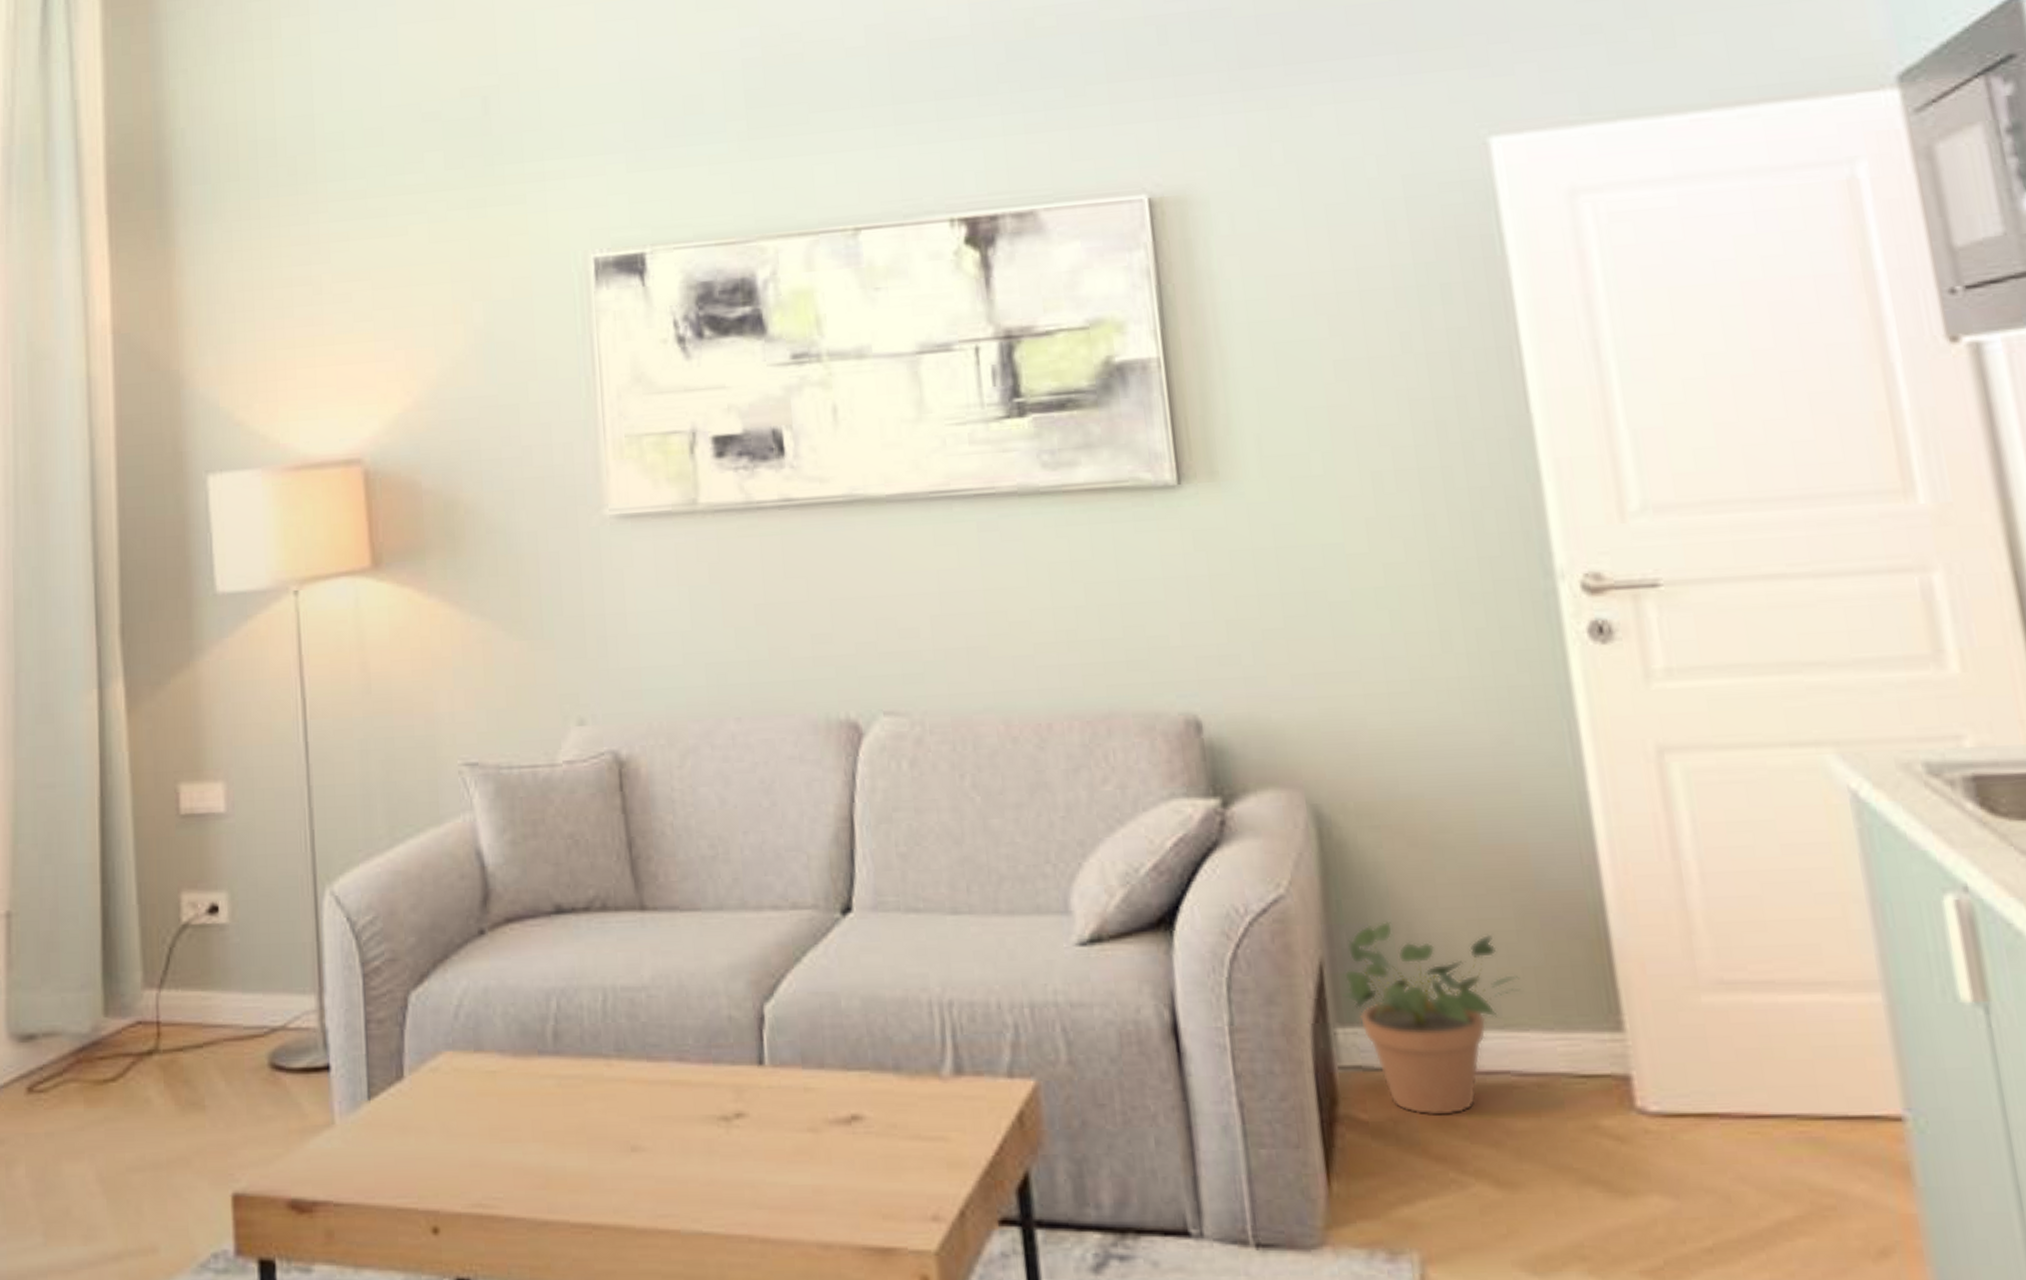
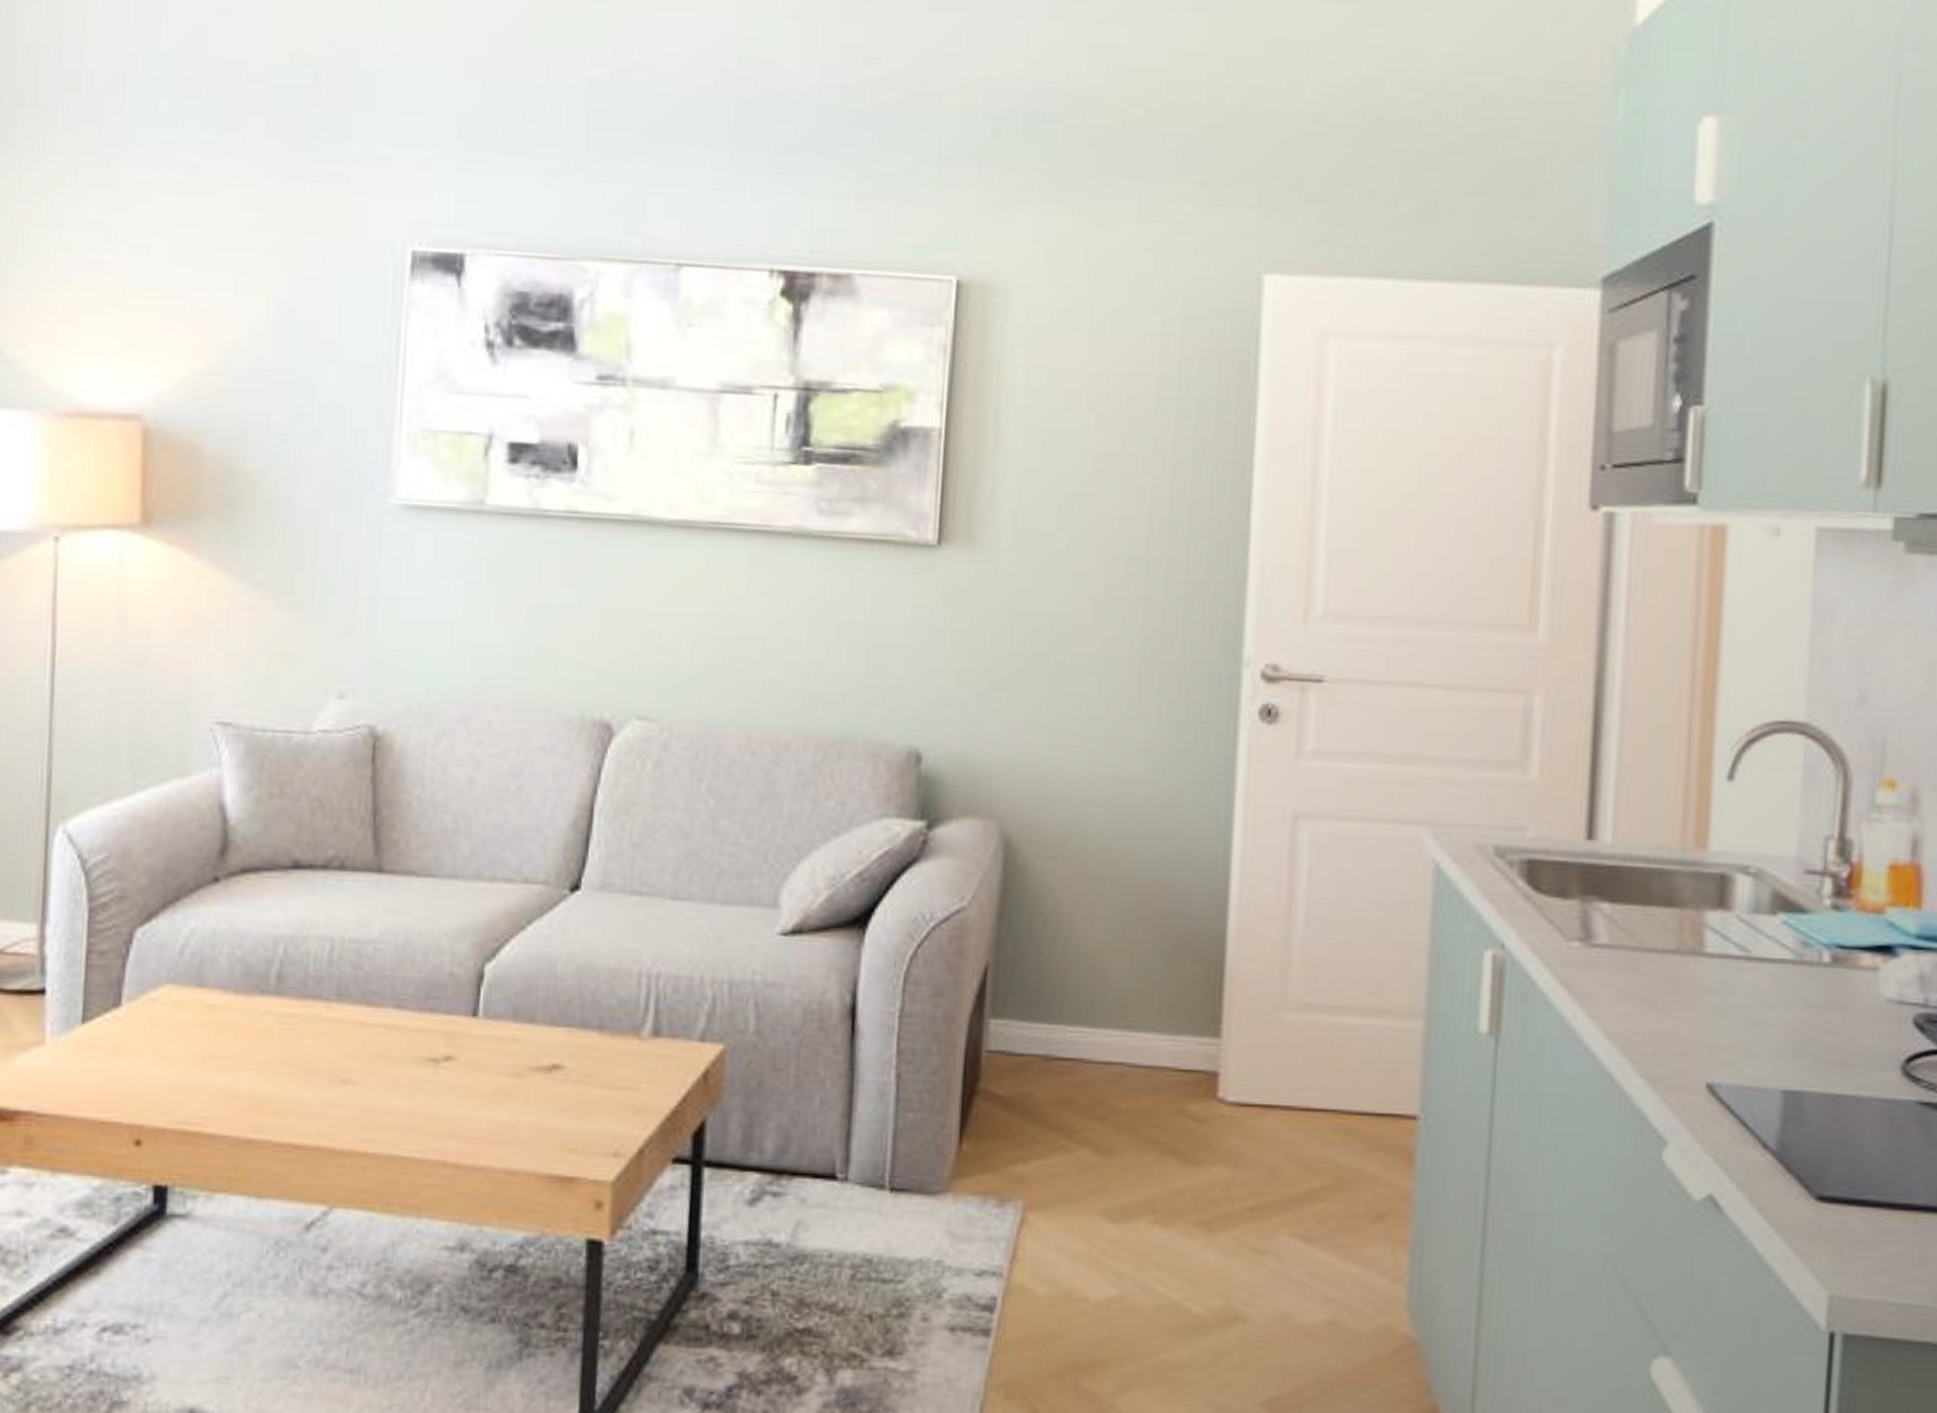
potted plant: present [1339,921,1521,1117] -> none [997,935,1148,1096]

